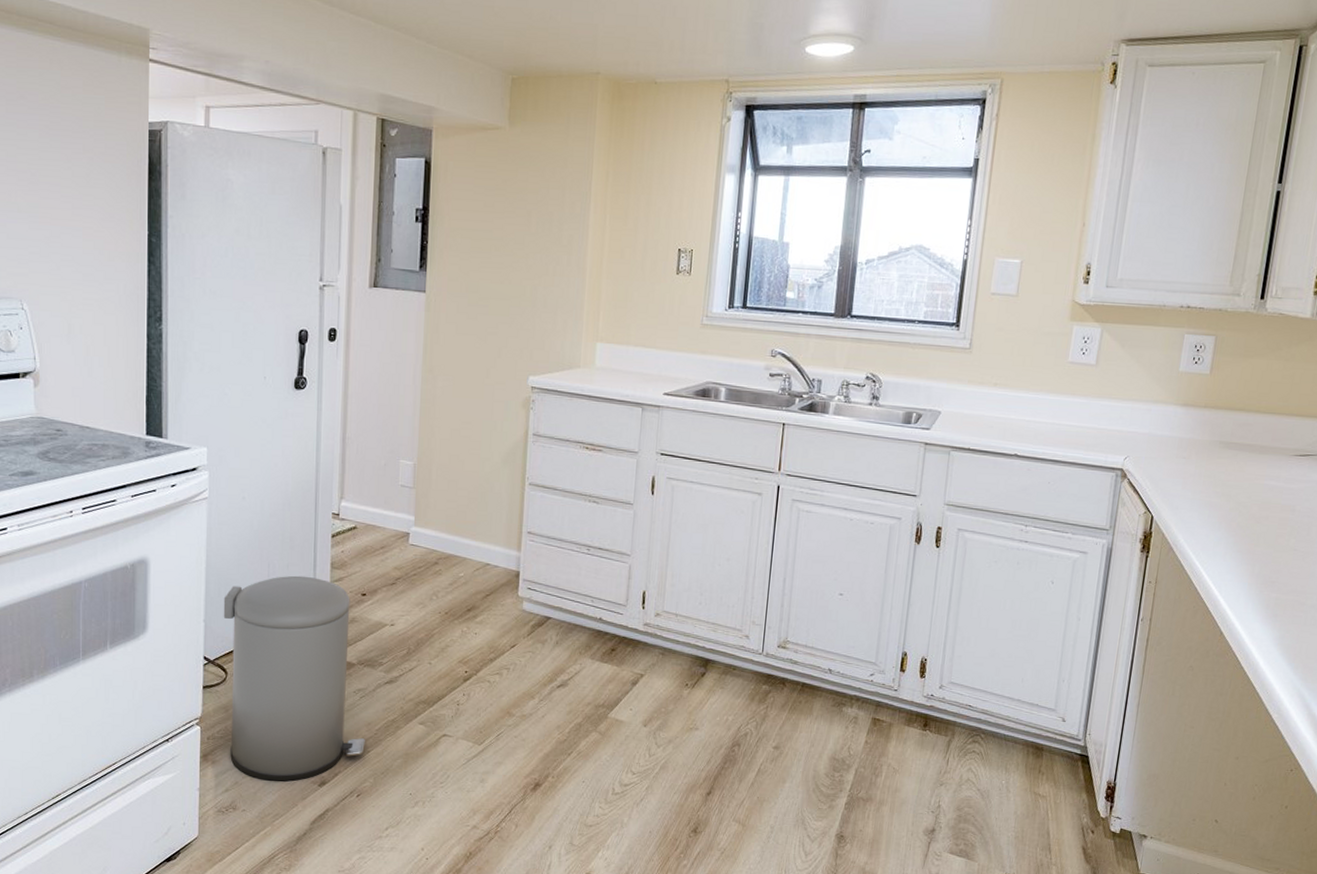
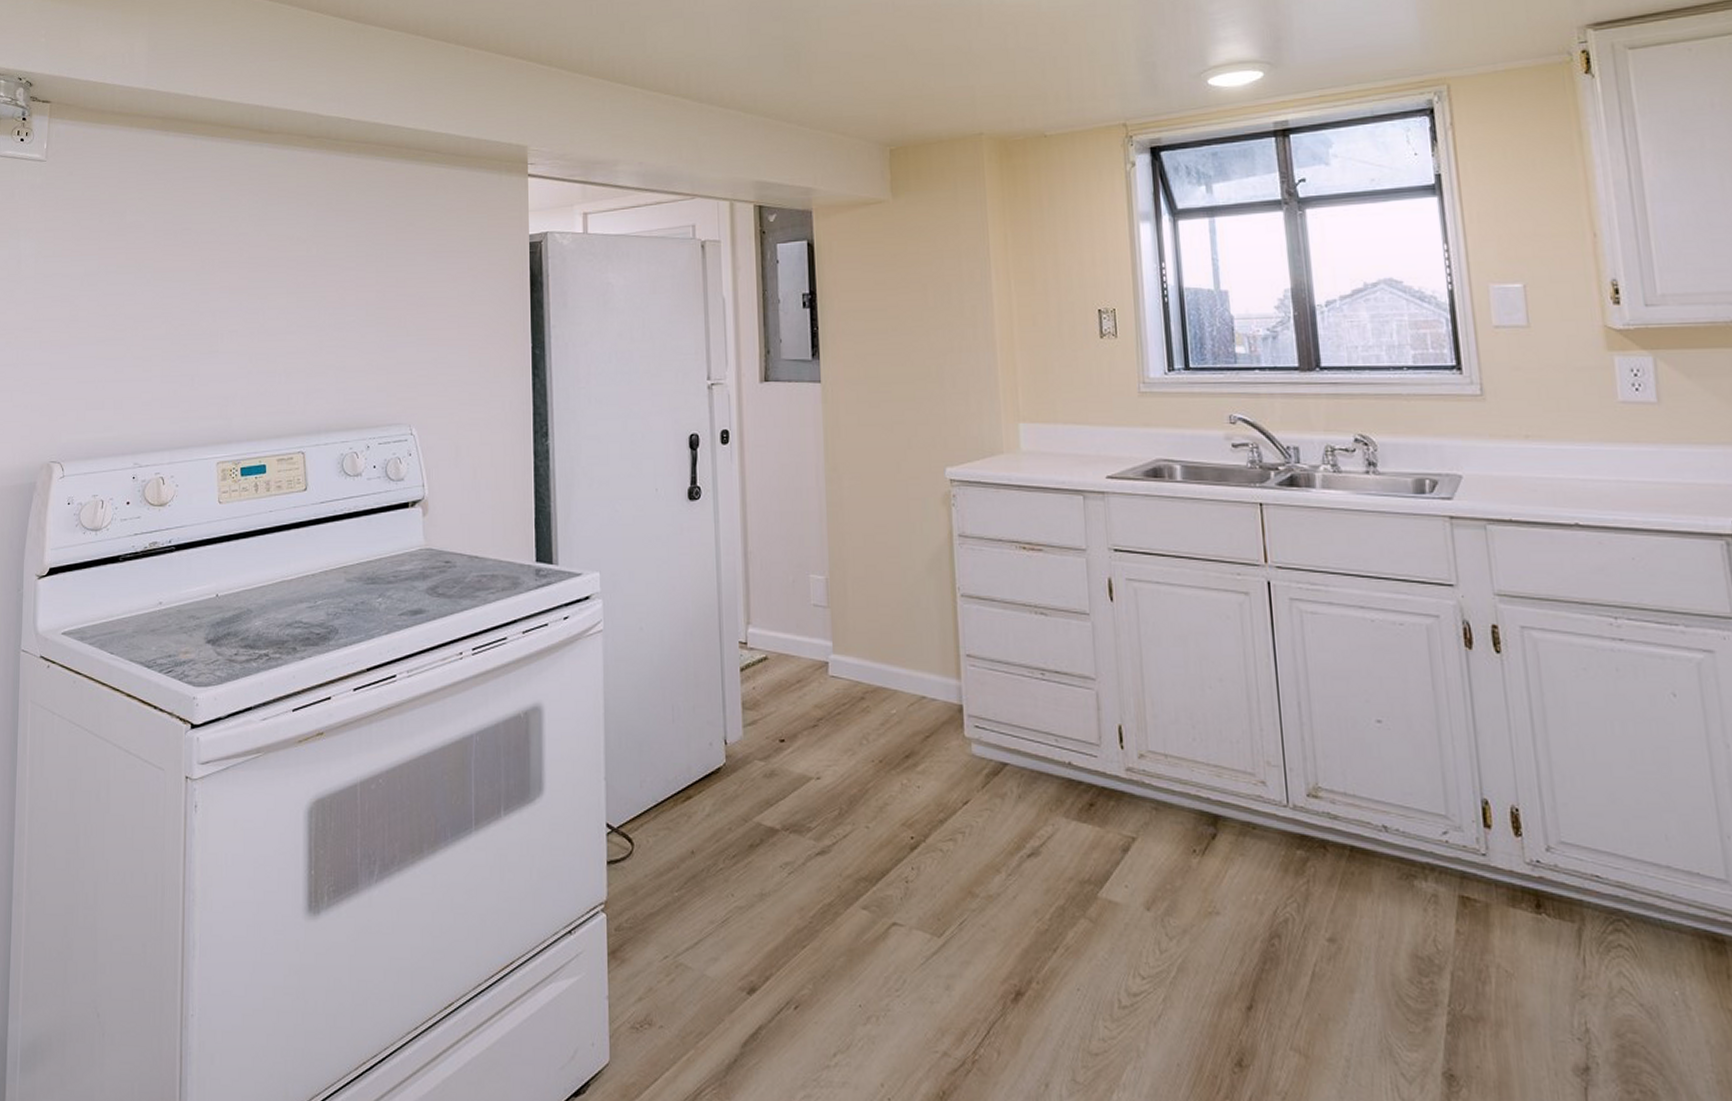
pedal bin: present [223,575,366,782] -> none [625,719,800,988]

